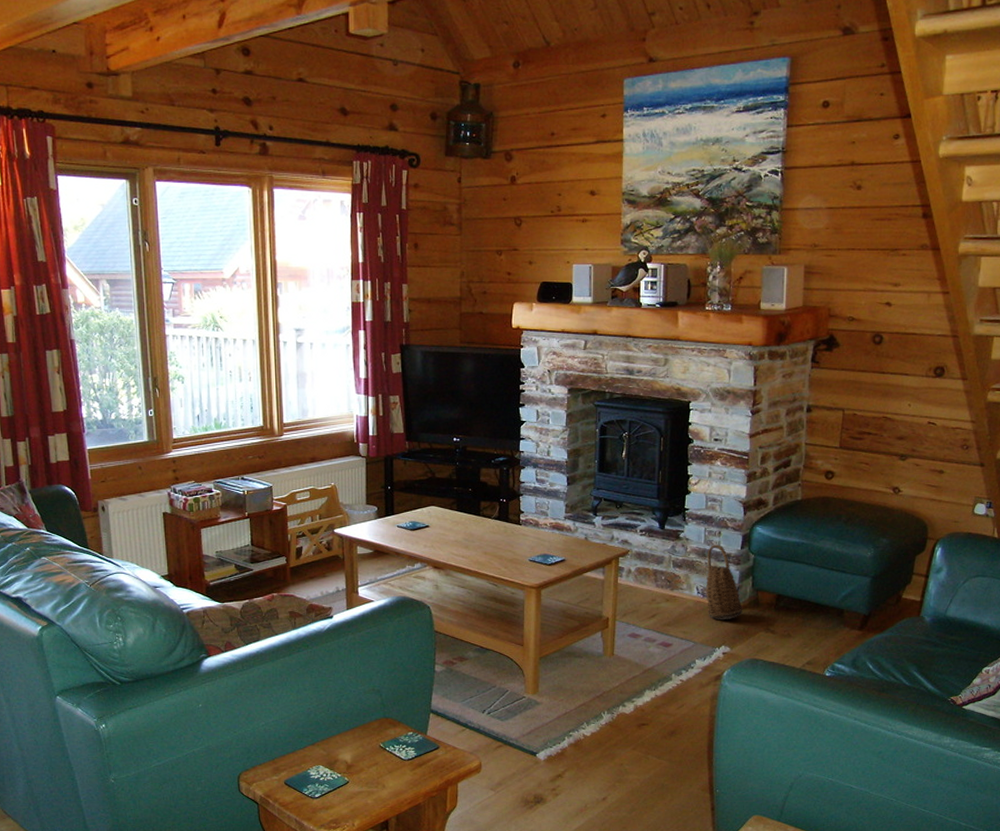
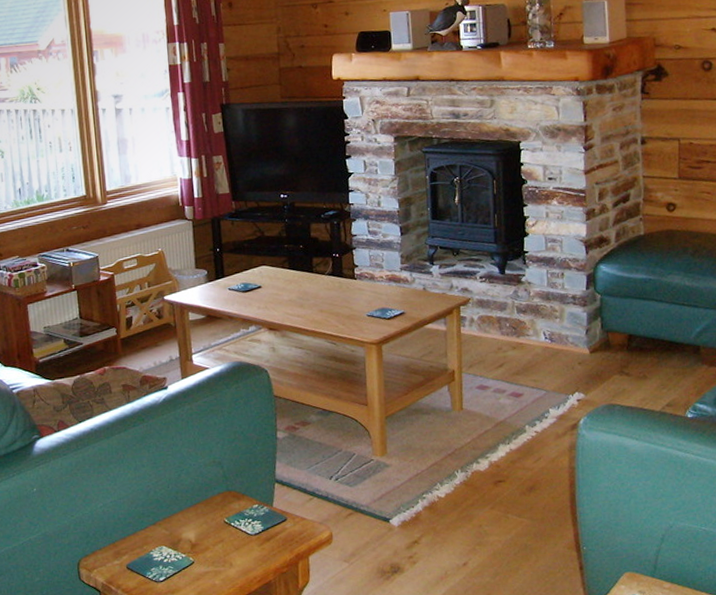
basket: present [706,545,743,621] -> none [552,286,594,366]

